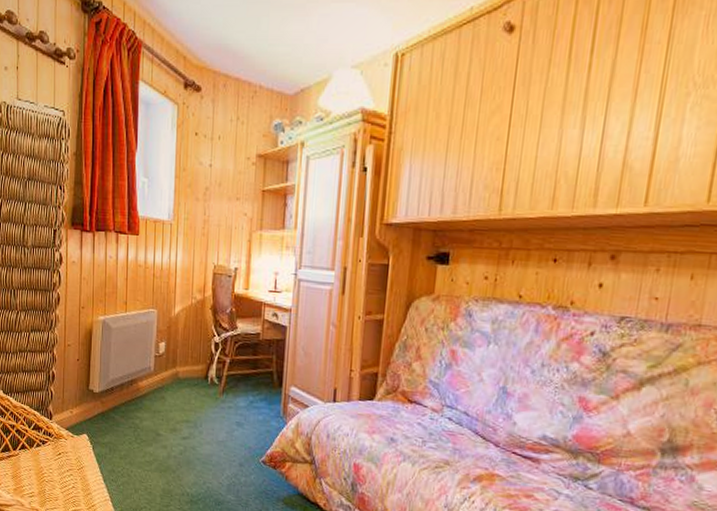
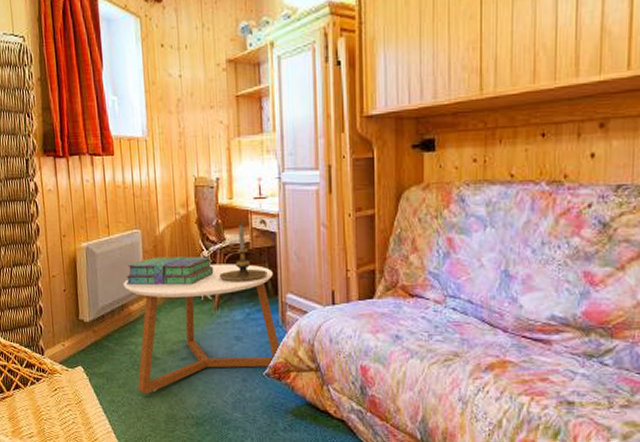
coffee table: none [134,350,280,468] -> present [123,264,280,394]
stack of books: none [138,337,223,368] -> present [126,257,214,285]
candle holder: none [227,315,274,371] -> present [218,224,267,281]

